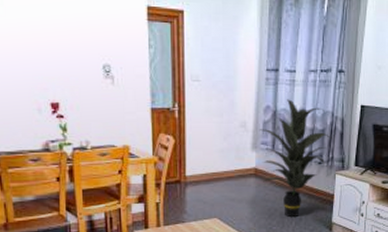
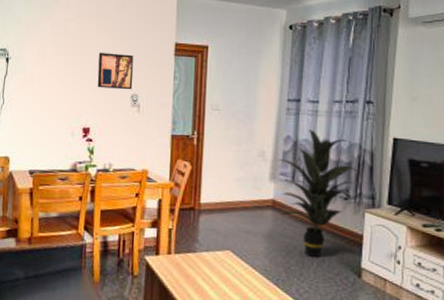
wall art: none [58,16,103,60] -> present [97,53,134,90]

